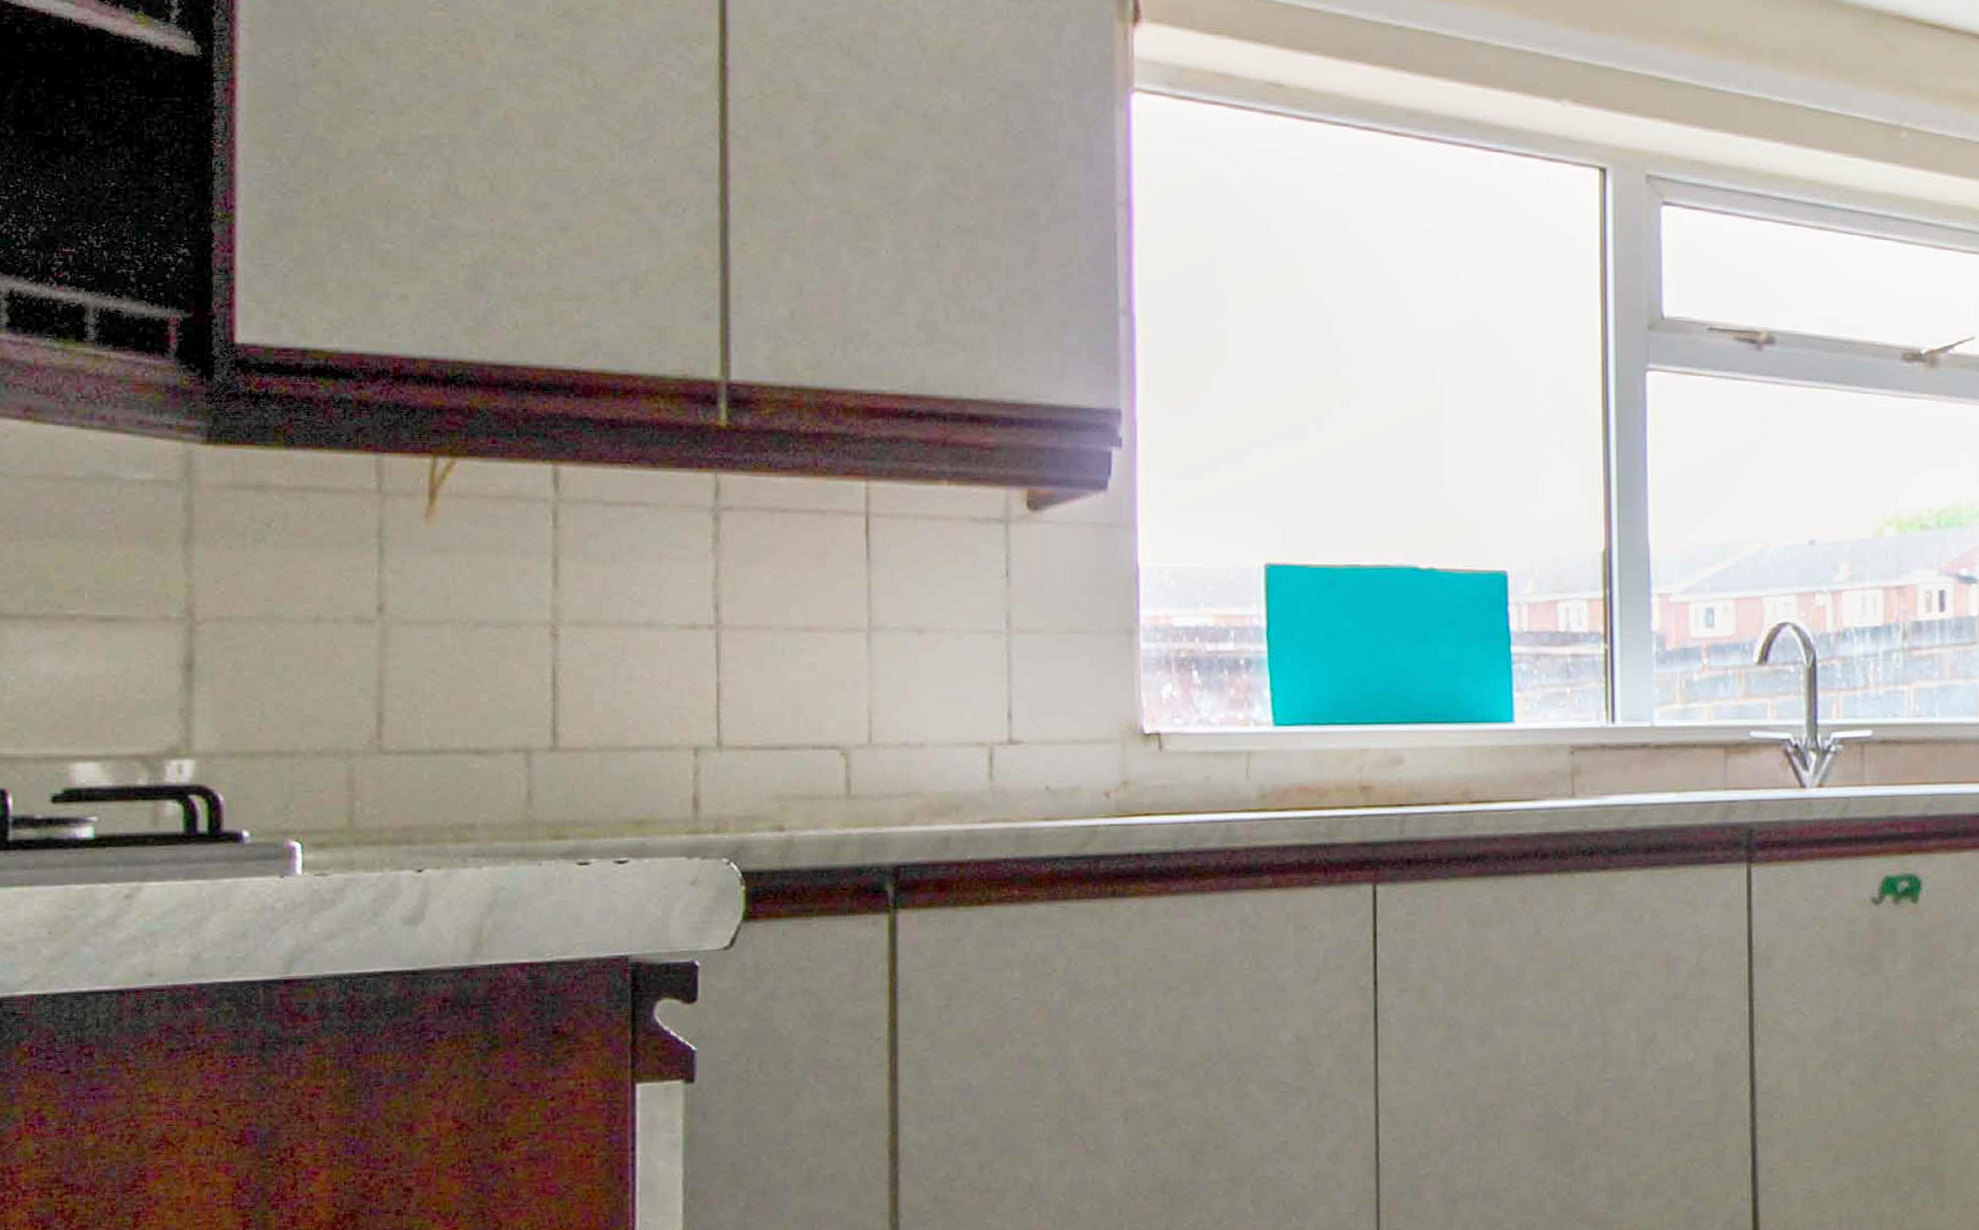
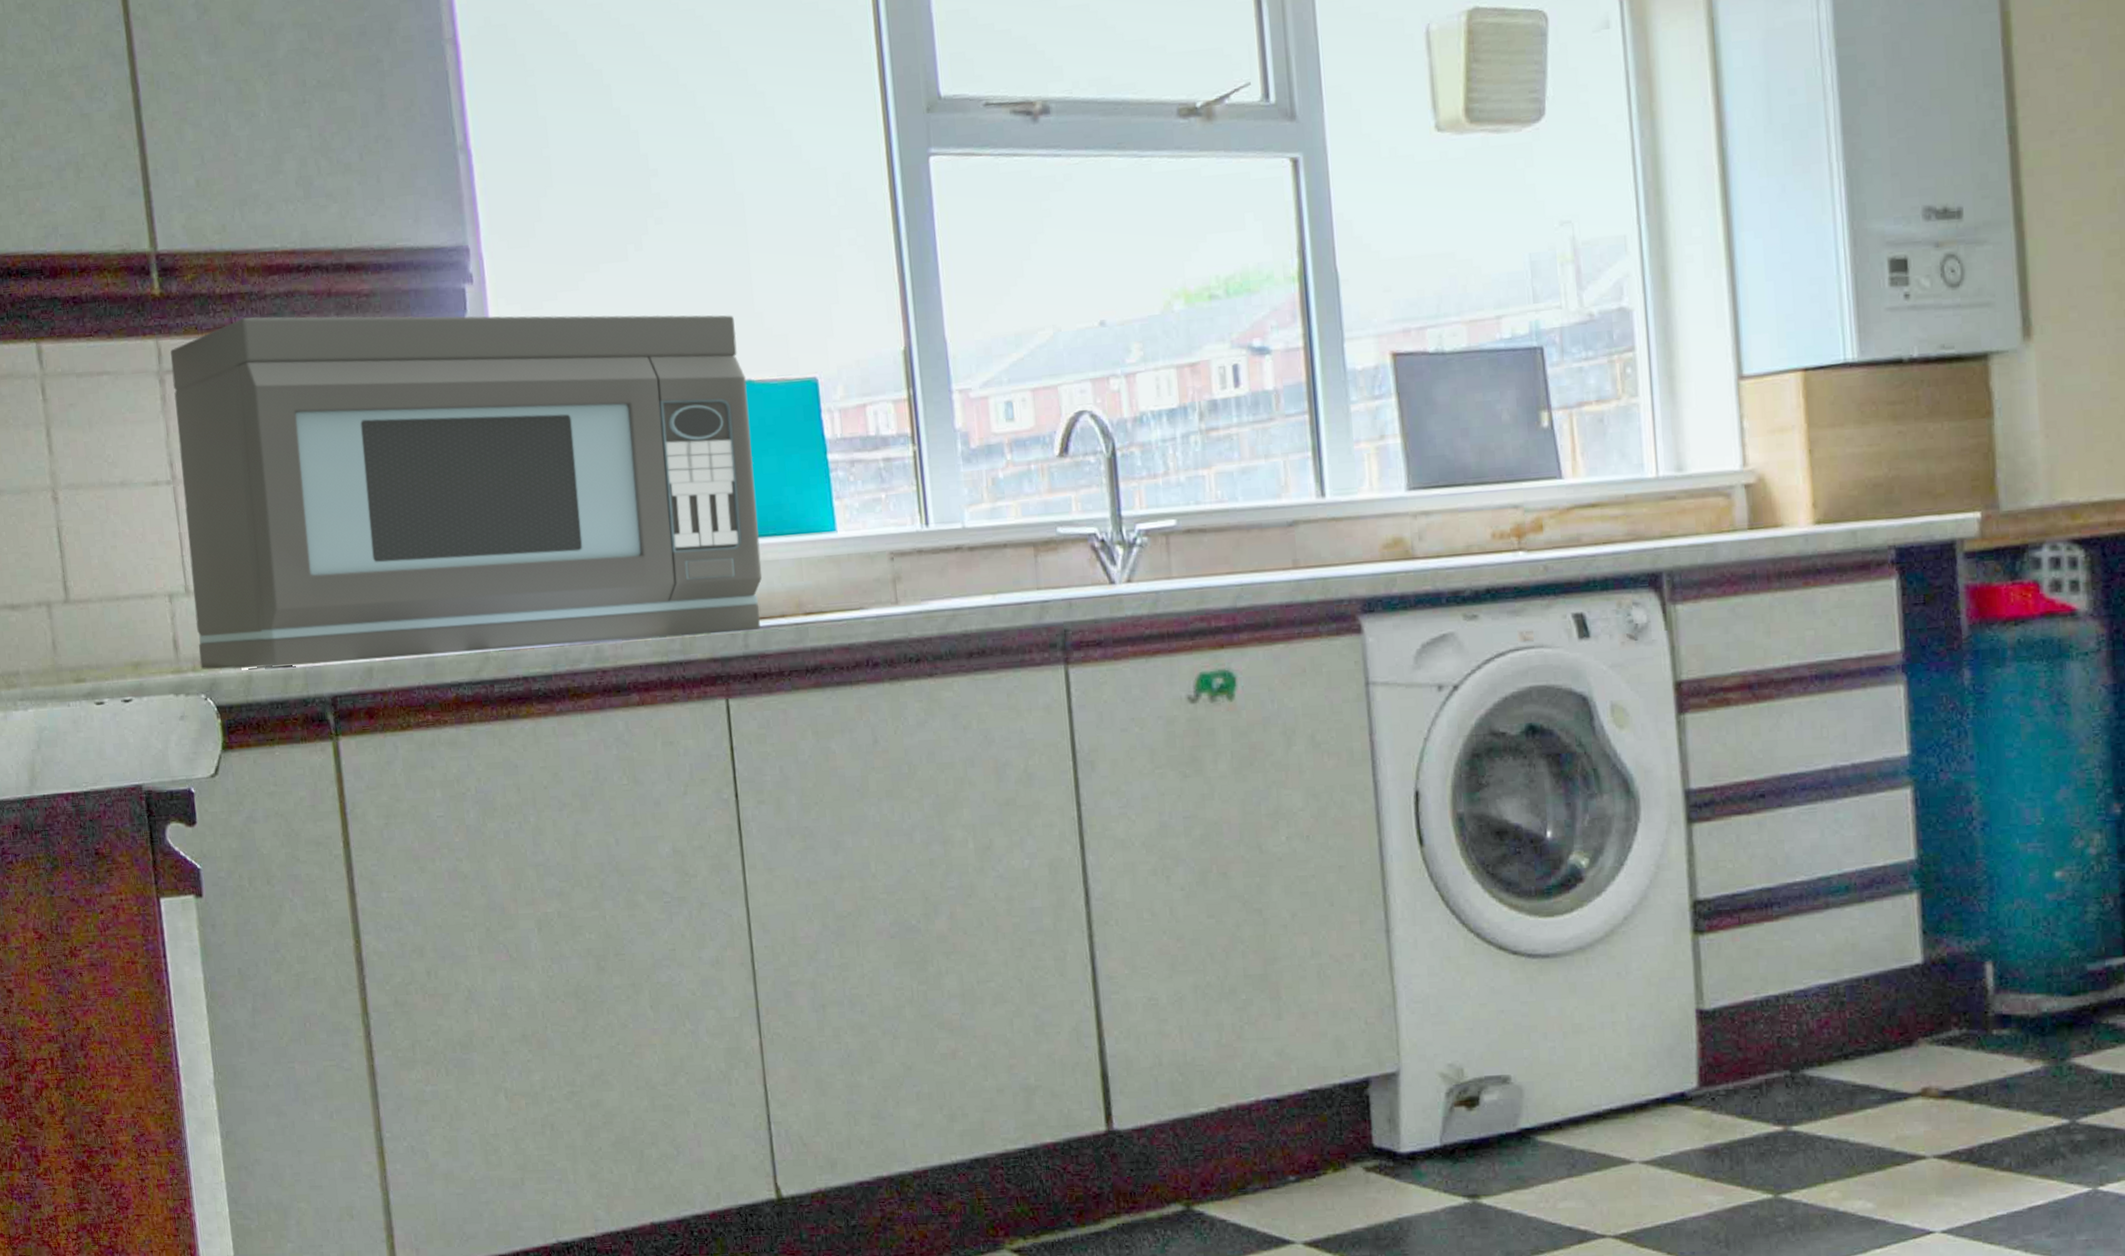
microwave: none [726,459,1428,832] -> present [170,315,763,670]

